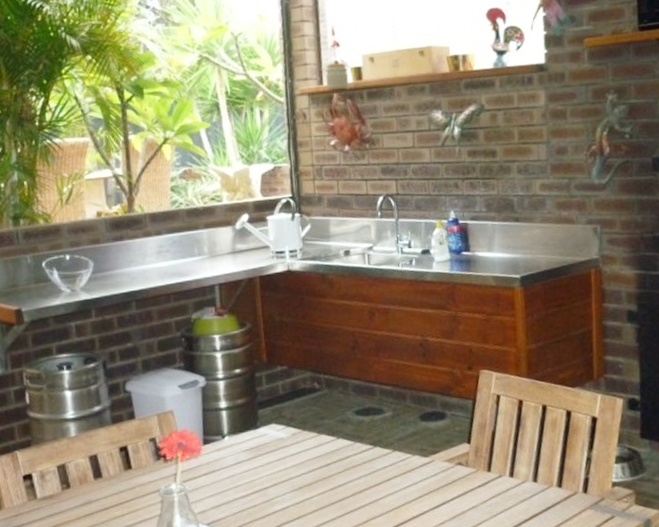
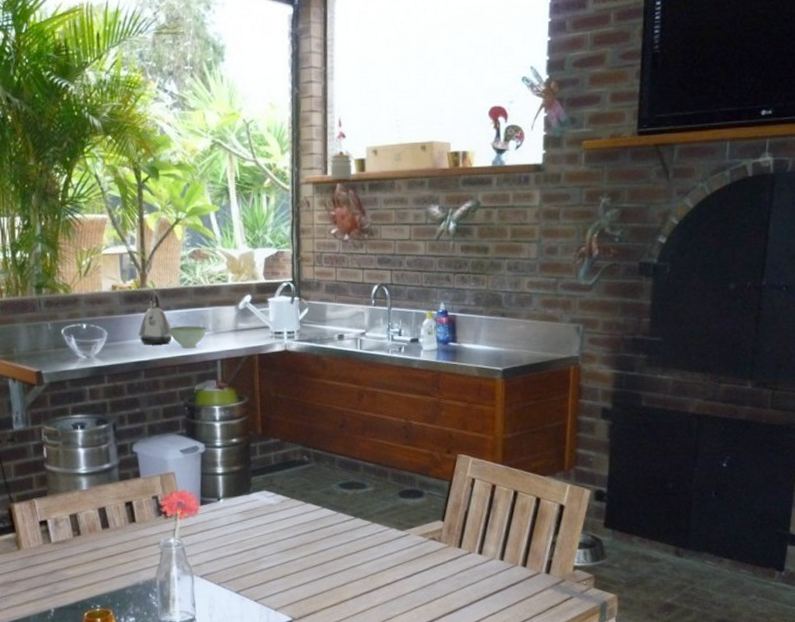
kettle: none [128,214,165,274] -> present [139,290,172,345]
bowl: none [160,250,203,275] -> present [168,325,208,349]

